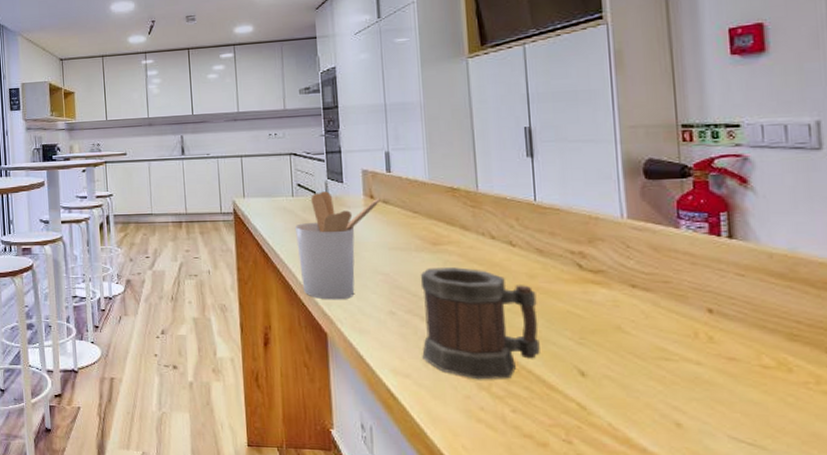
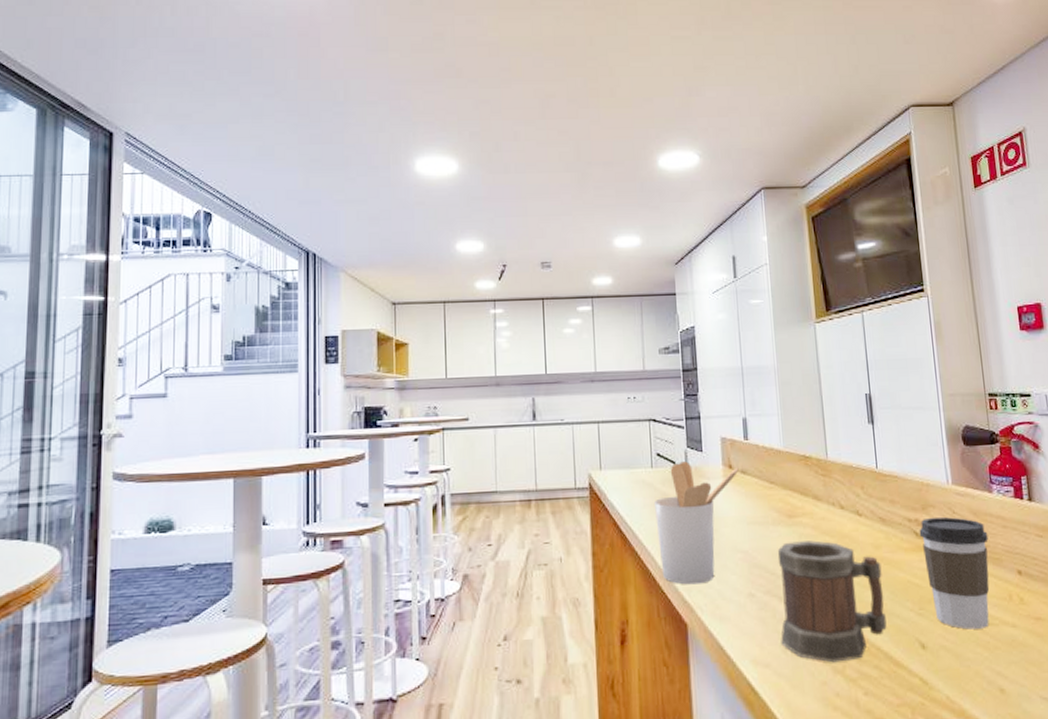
coffee cup: none [583,250,671,363] -> present [919,517,990,630]

